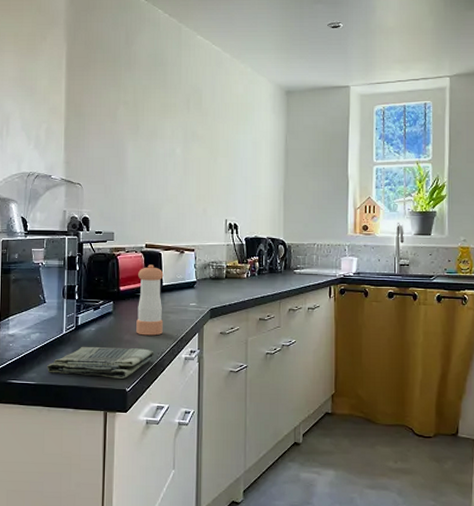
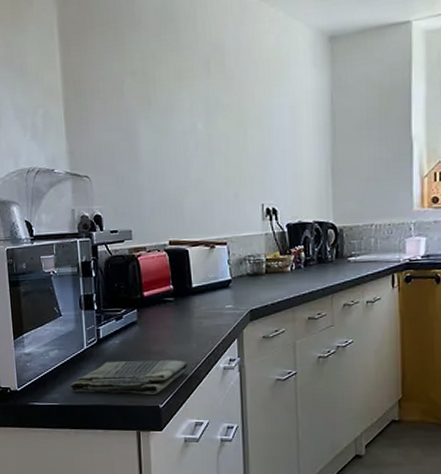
pepper shaker: present [136,264,164,336] -> none [163,264,196,345]

